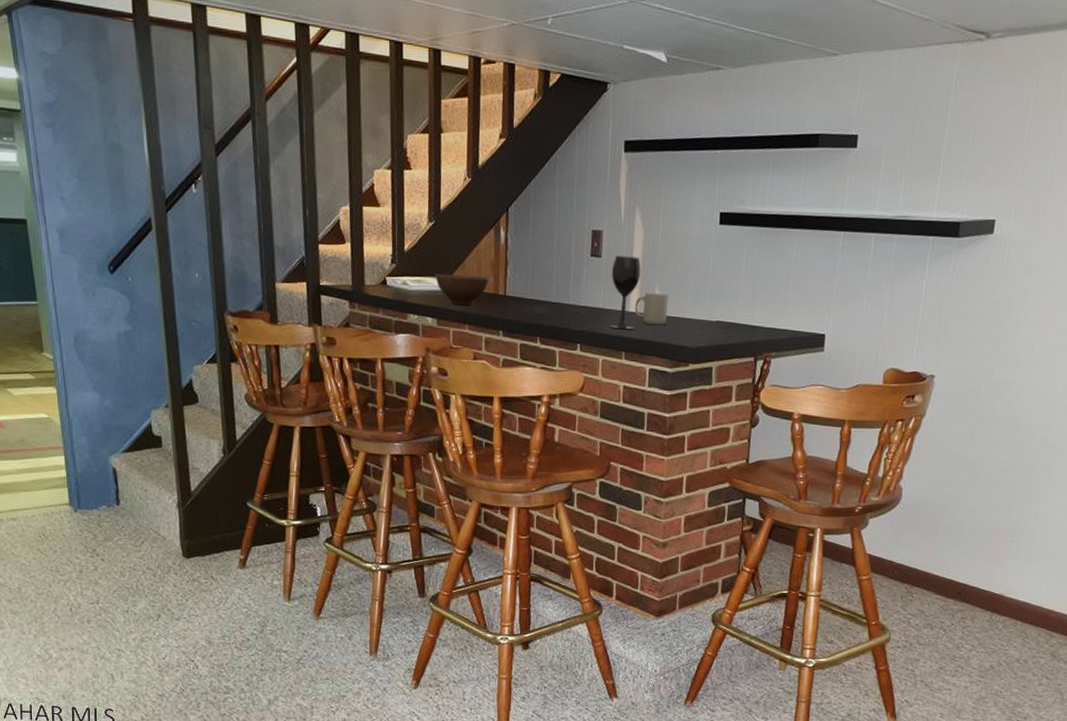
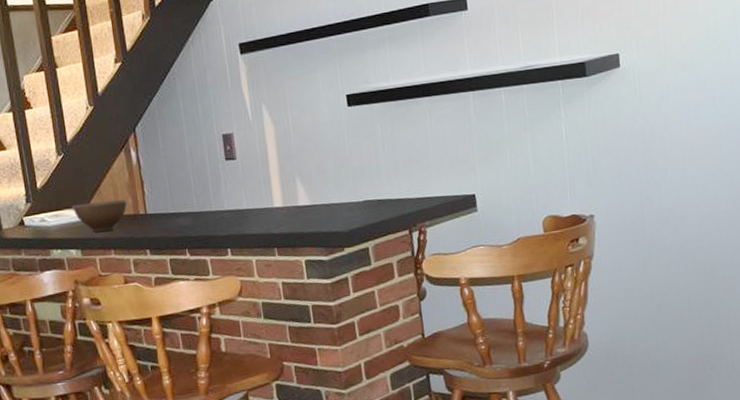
wine glass: present [609,255,641,330] -> none [249,152,284,227]
cup: present [634,293,670,326] -> none [278,183,314,217]

